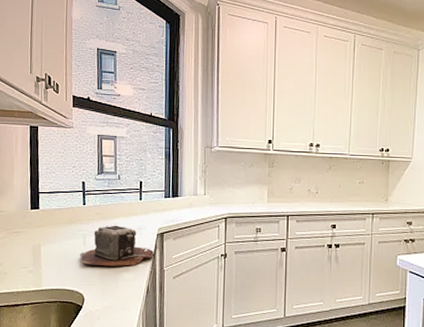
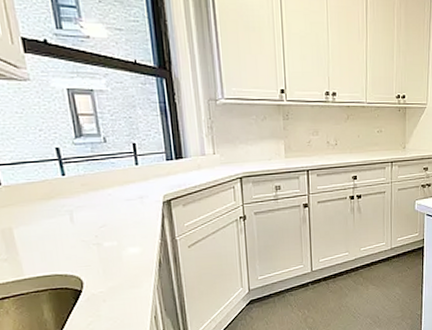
toaster: present [80,225,154,266] -> none [68,196,162,245]

